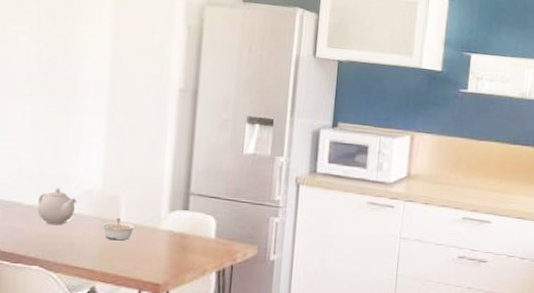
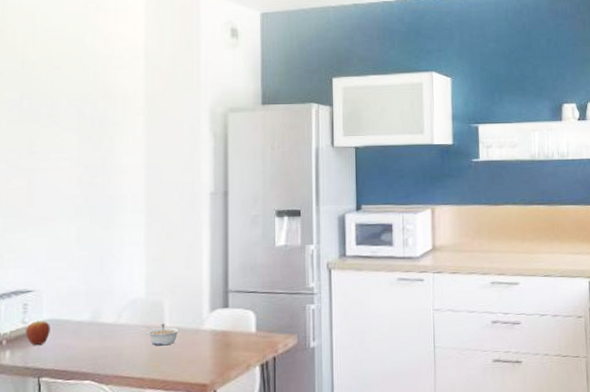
teapot: present [37,188,78,225] -> none [86,301,123,338]

